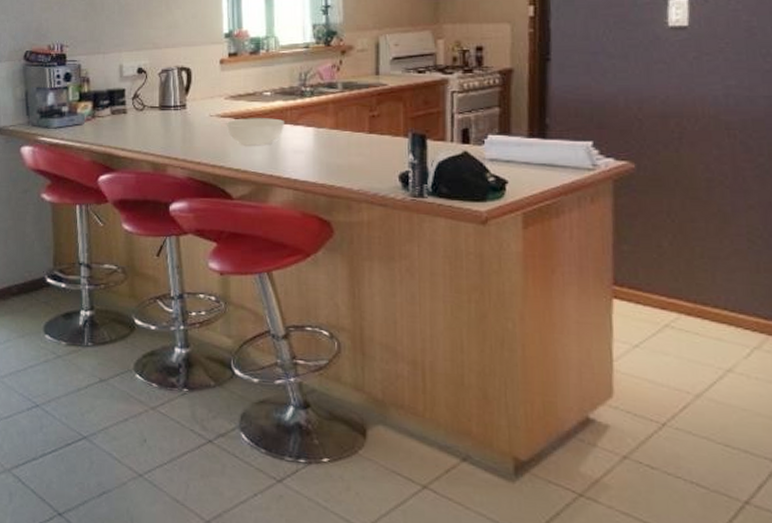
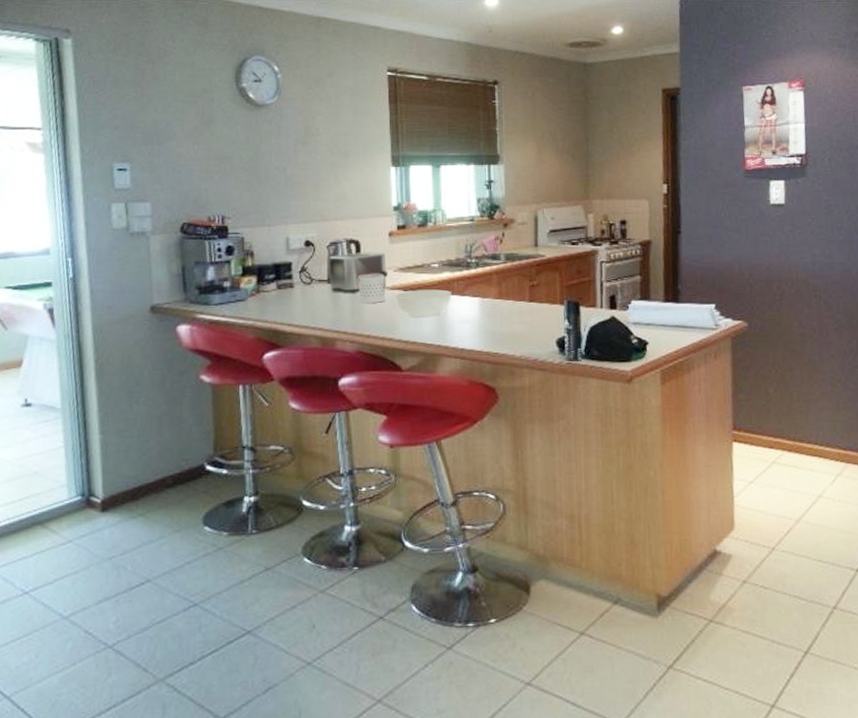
toaster: none [160,79,220,121] -> present [329,252,389,294]
mug: none [189,102,217,130] -> present [358,274,386,303]

